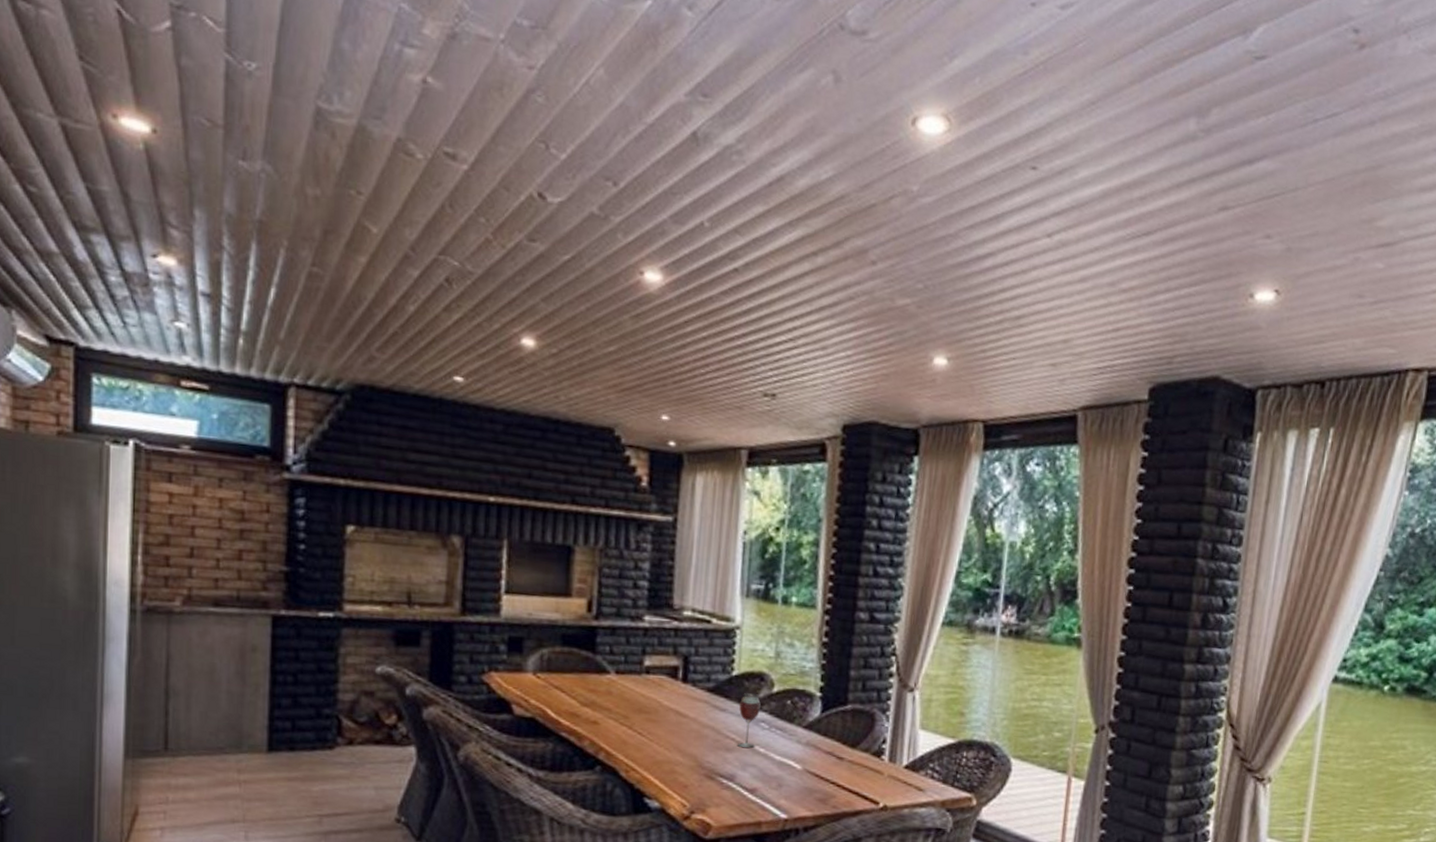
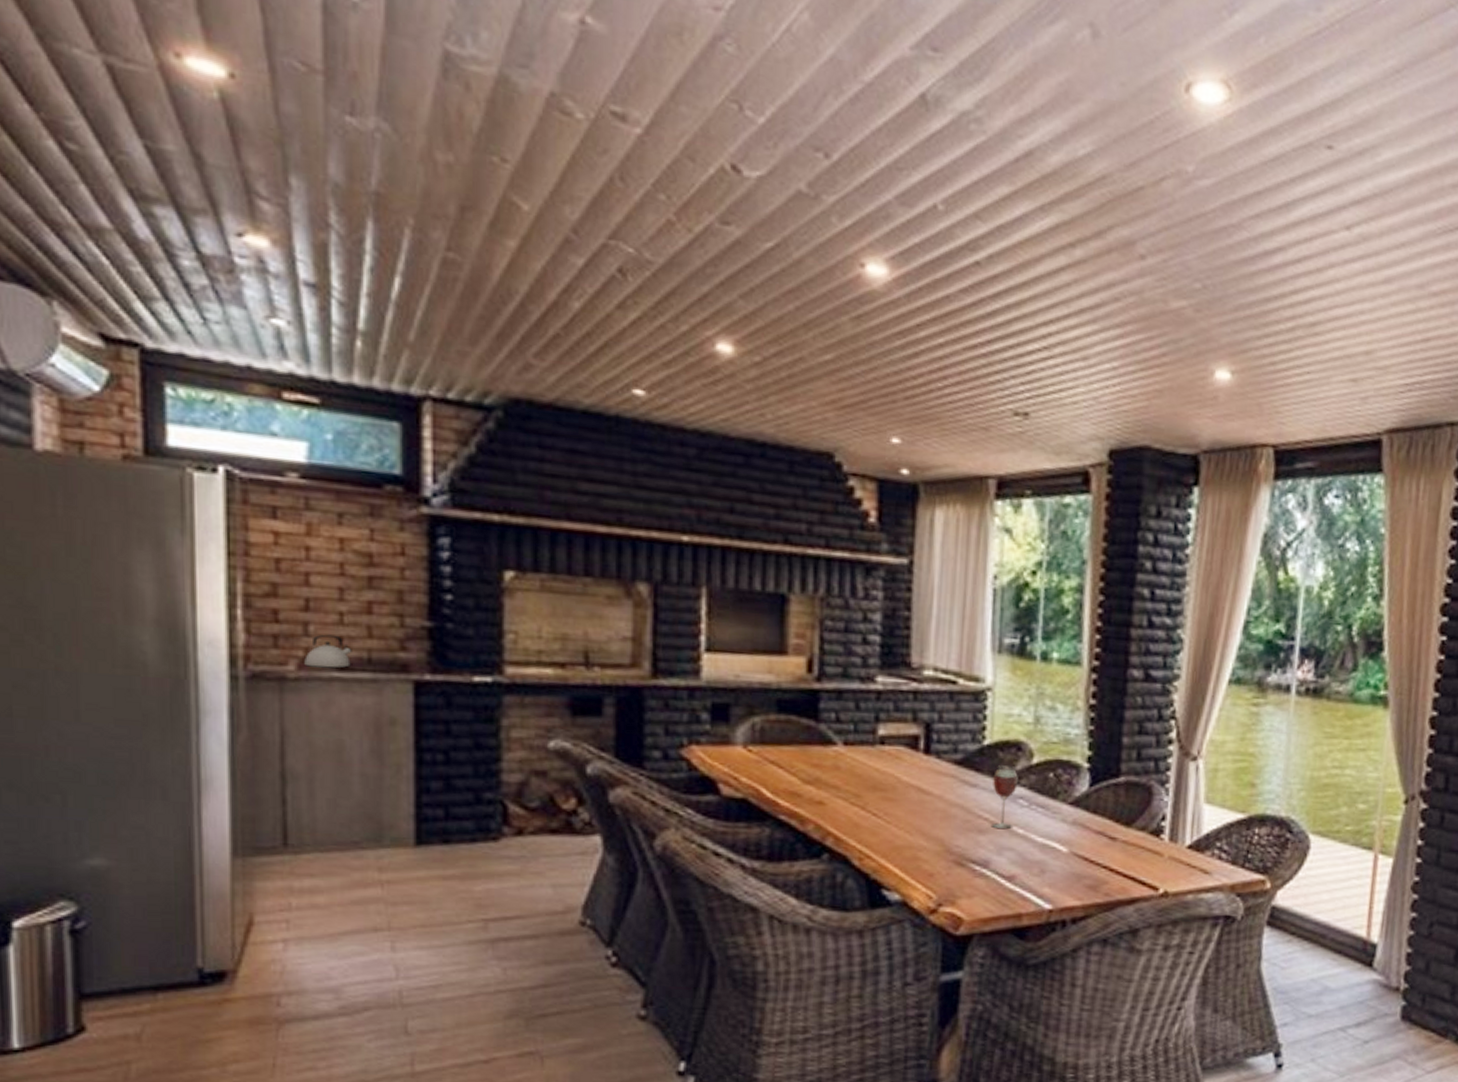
kettle: none [188,576,225,604] -> present [304,634,352,668]

